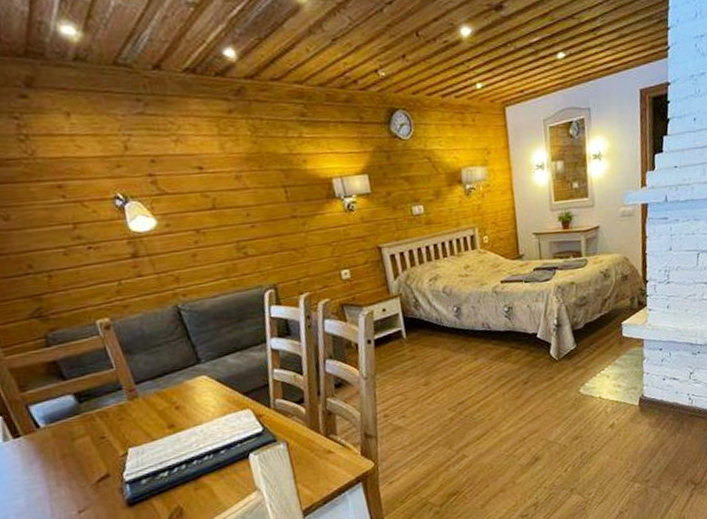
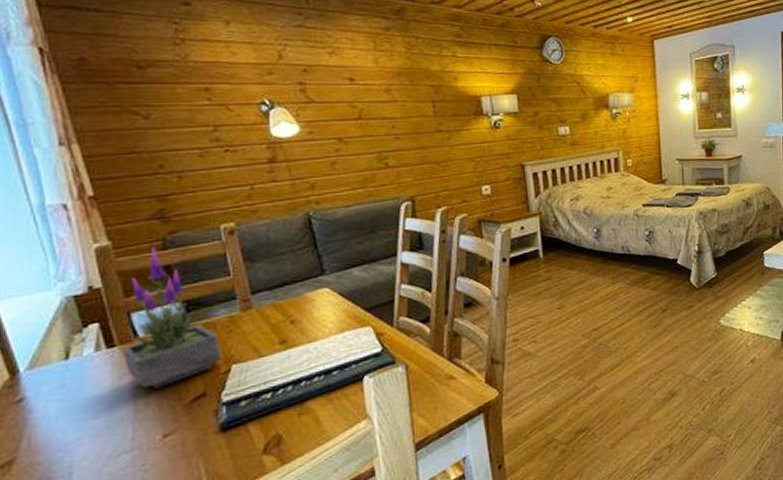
potted plant: none [23,344,119,472] -> present [122,247,223,389]

